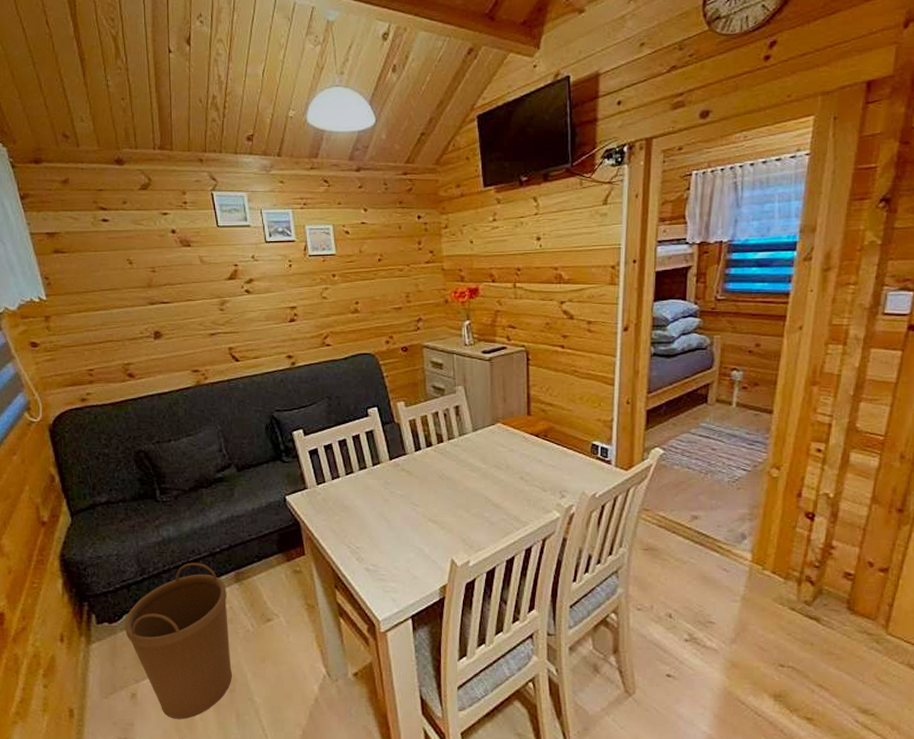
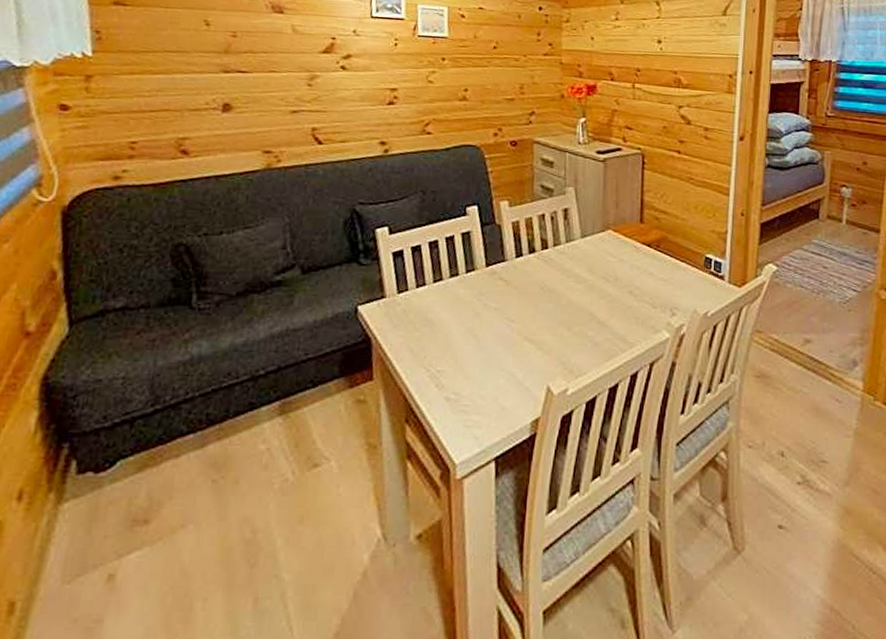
basket: present [124,562,232,719] -> none [115,389,266,610]

